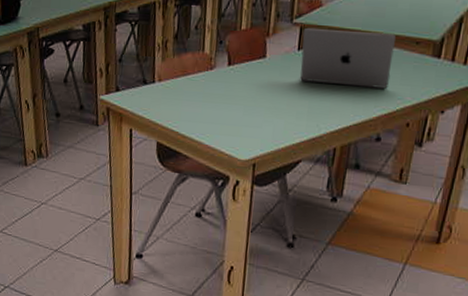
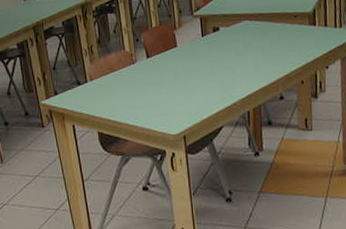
laptop: present [300,27,396,89] -> none [203,12,280,61]

